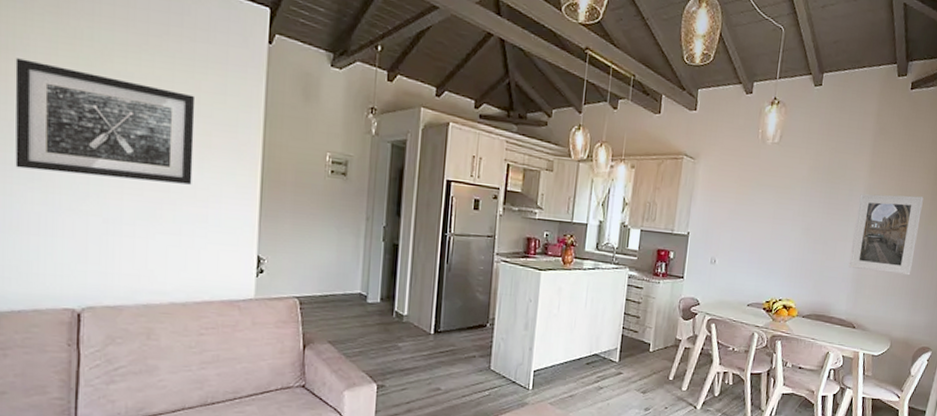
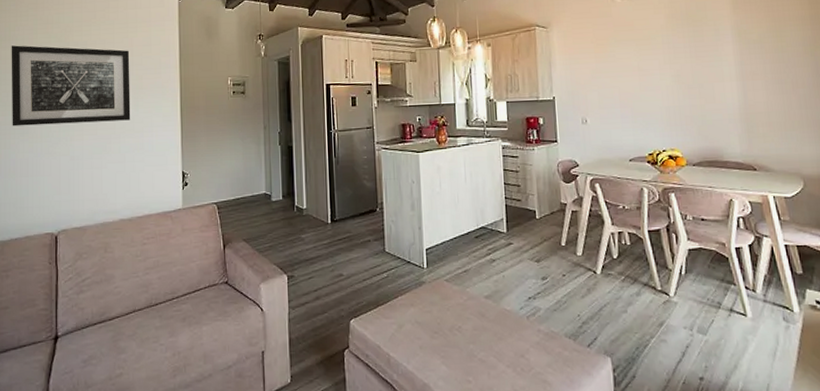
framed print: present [848,194,924,276] -> none [728,23,808,108]

